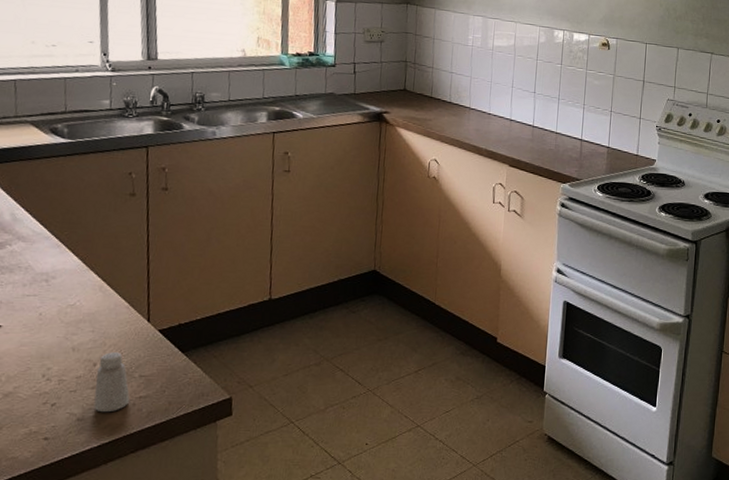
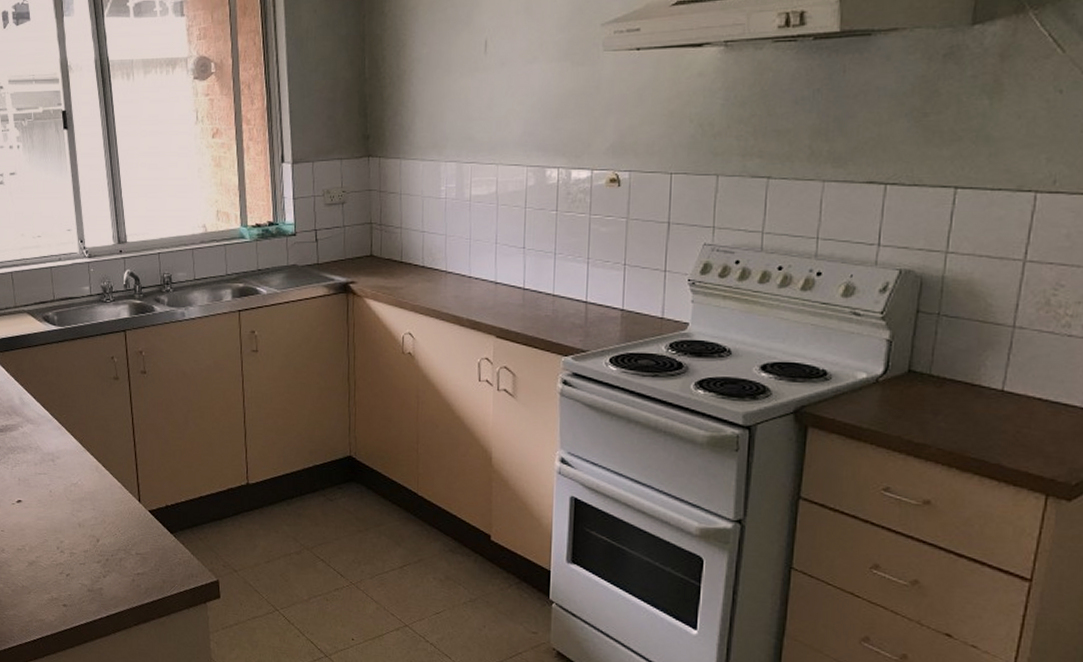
saltshaker: present [93,352,130,413] -> none [100,529,129,586]

